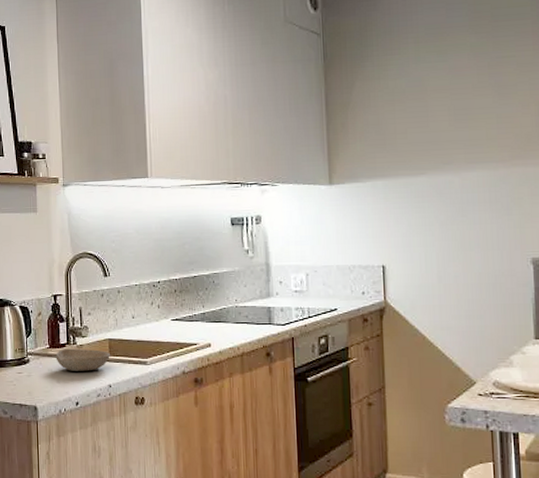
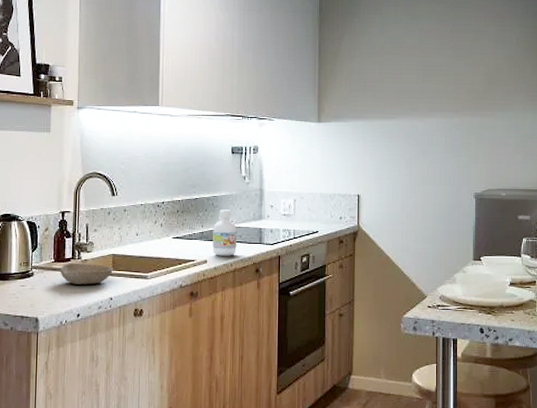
bottle: none [215,287,243,339] -> present [213,210,237,256]

